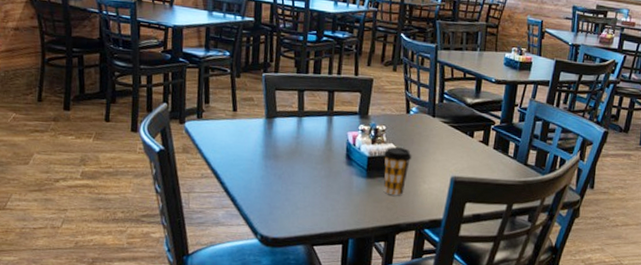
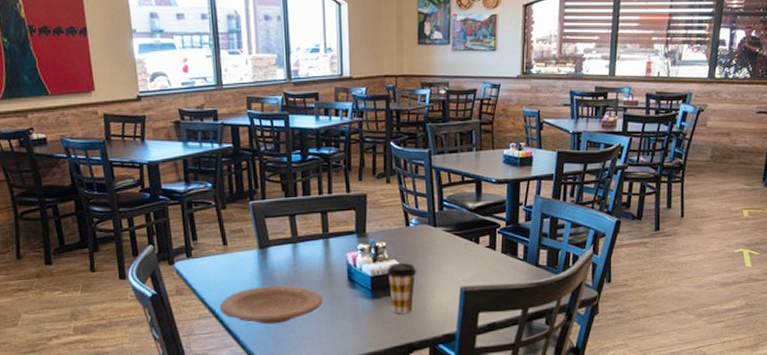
plate: none [221,154,320,191] -> present [219,285,323,324]

